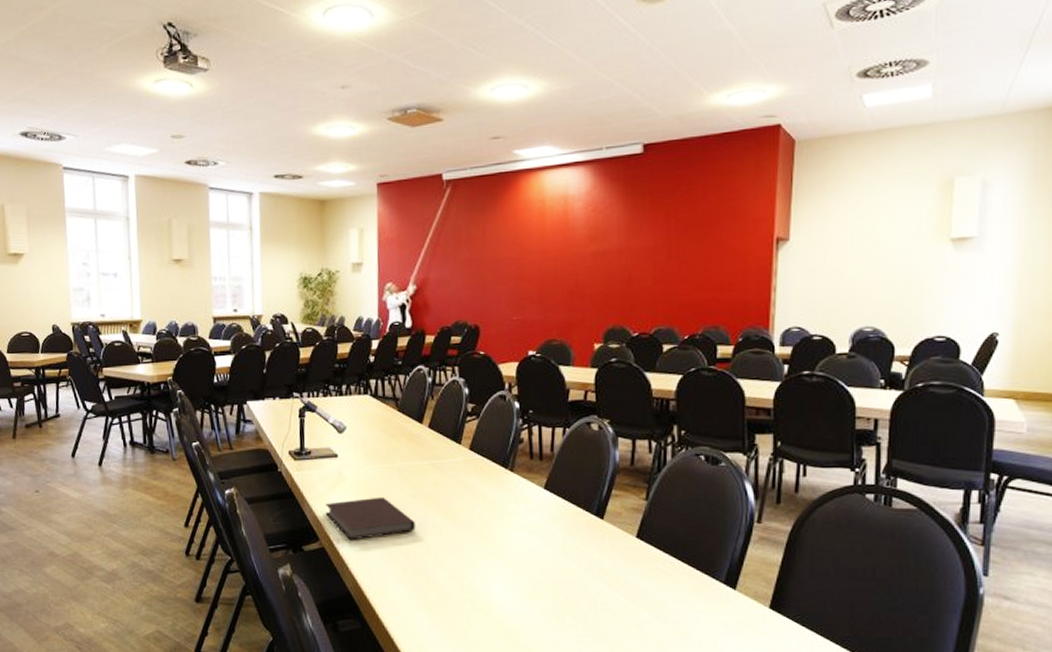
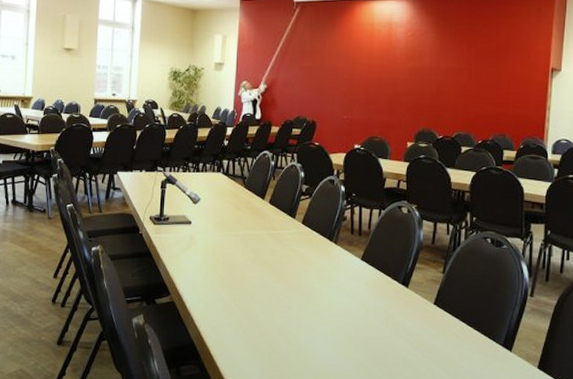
notebook: present [325,496,416,541] -> none [177,259,253,296]

